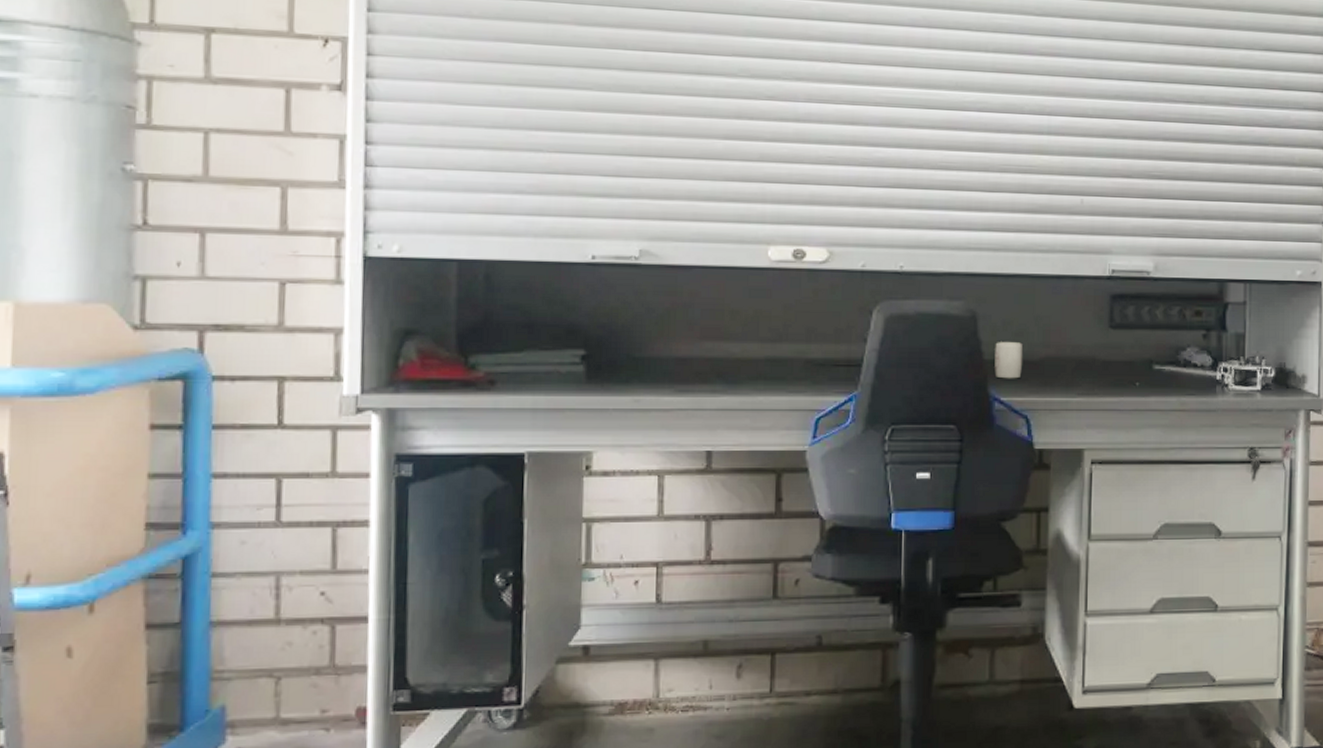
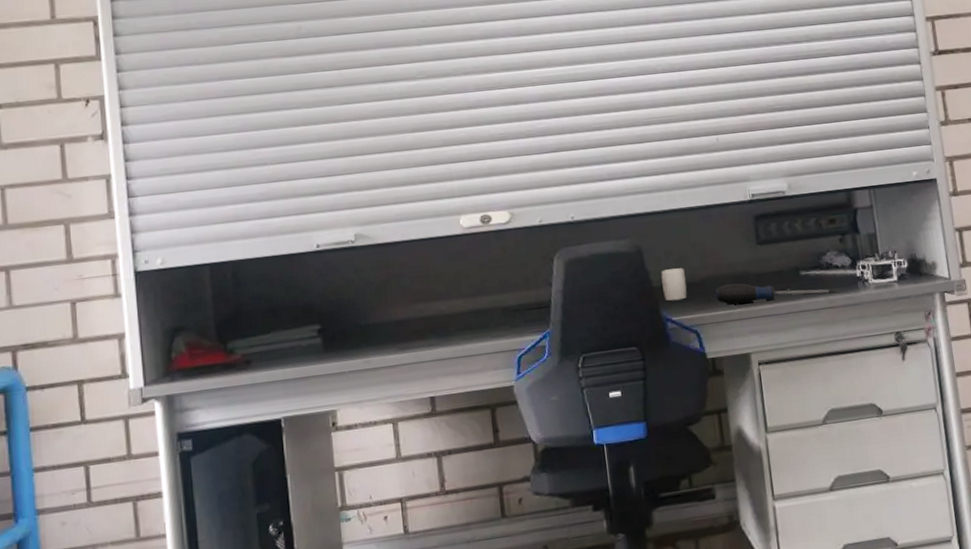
screwdriver: none [1054,367,1190,394] -> present [715,283,835,305]

